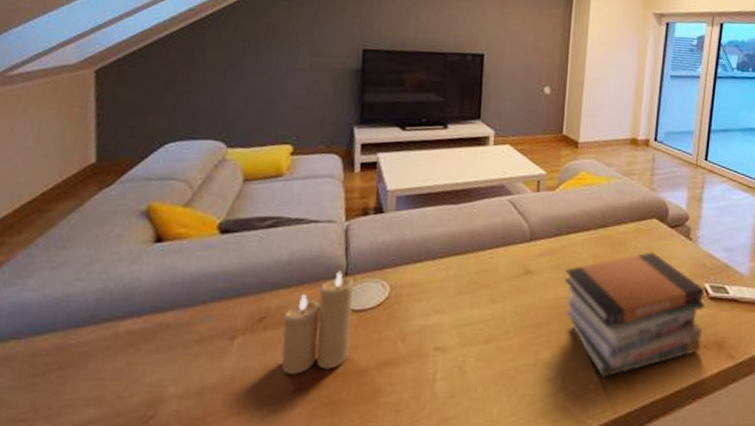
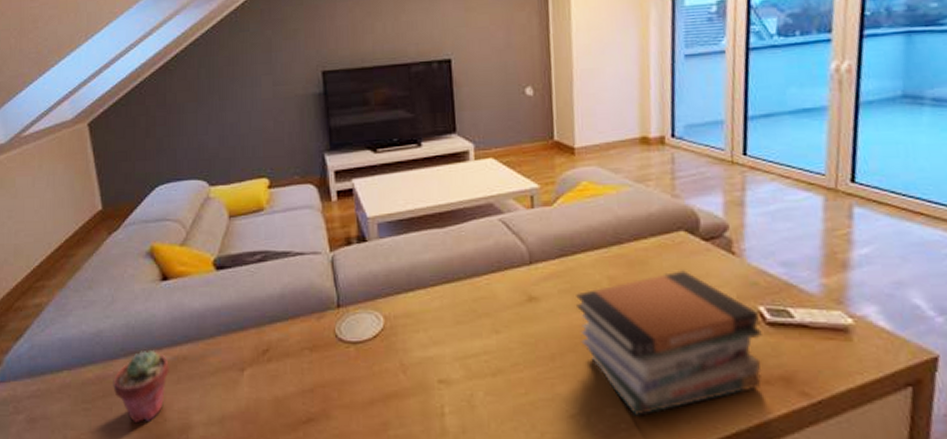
potted succulent: none [72,316,148,399] -> present [113,349,169,424]
candle: present [281,271,354,374] -> none [285,303,352,405]

